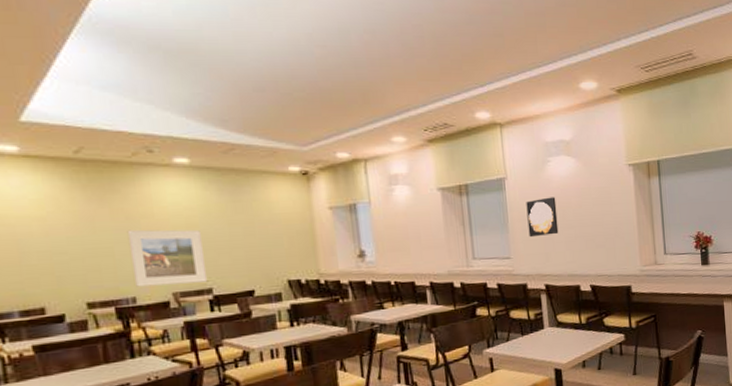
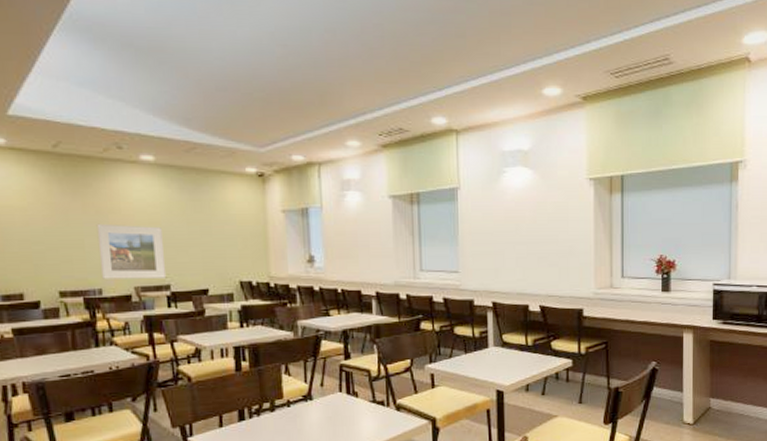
wall art: present [526,197,559,238] -> none [478,210,510,252]

